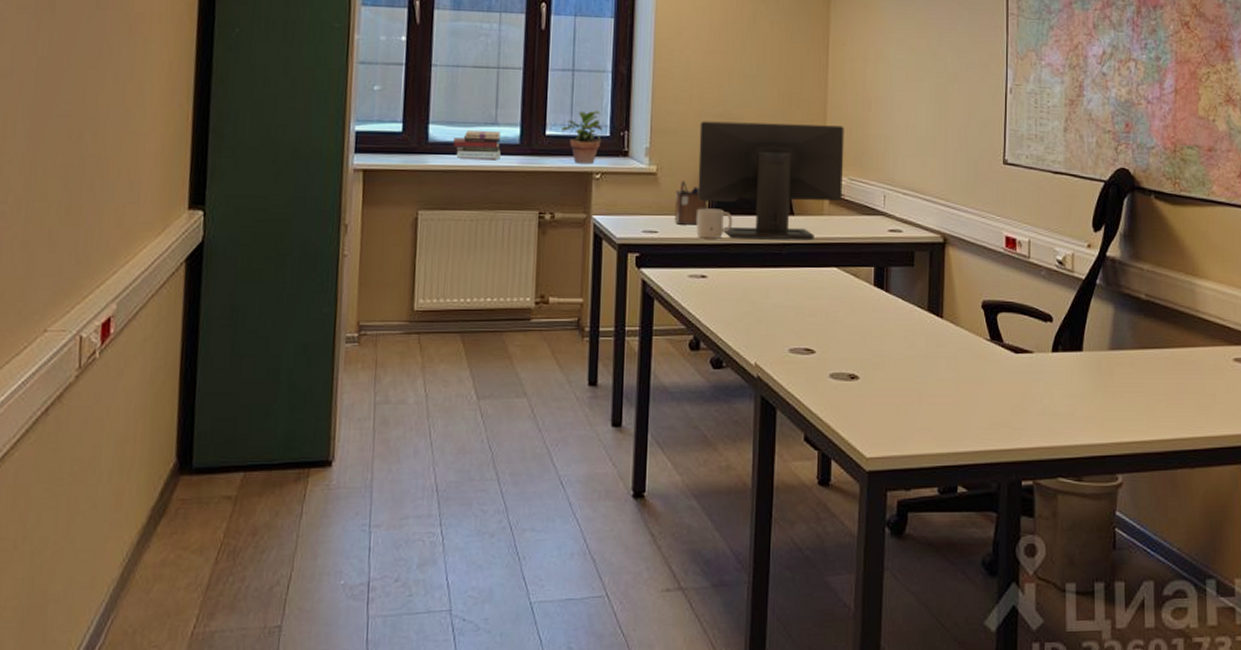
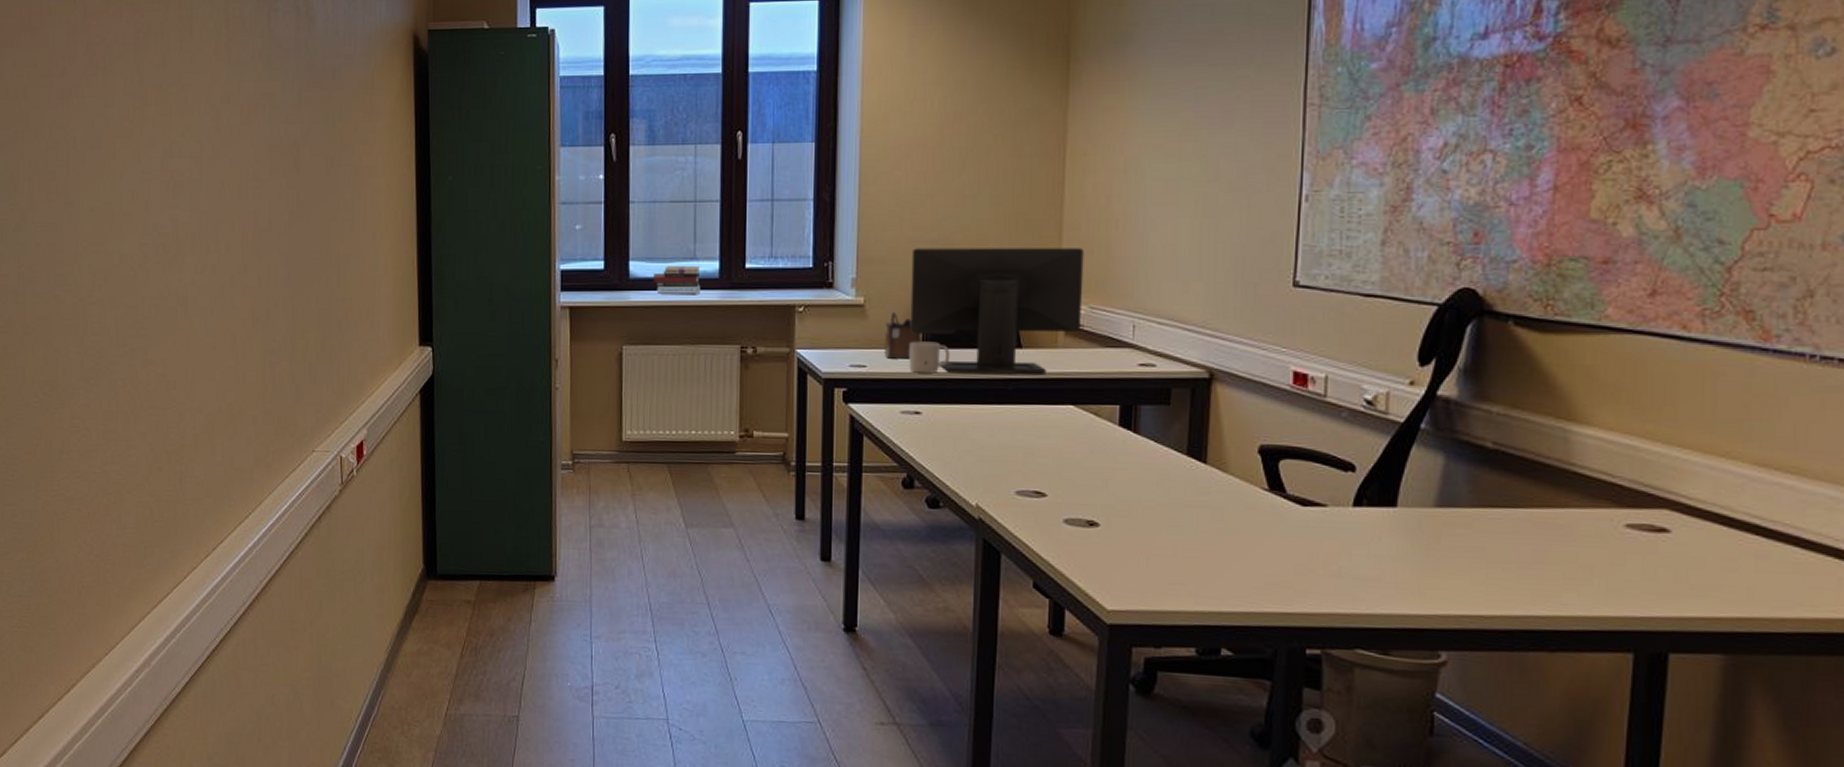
potted plant: present [560,110,602,165] -> none [760,240,804,298]

